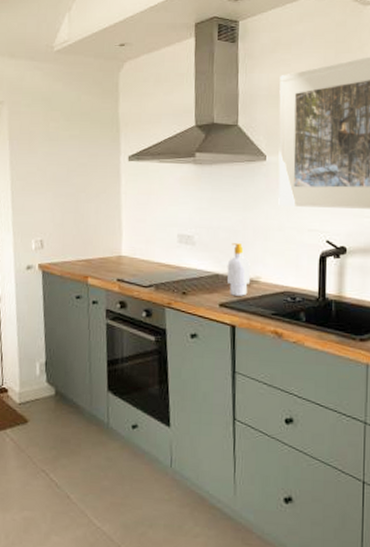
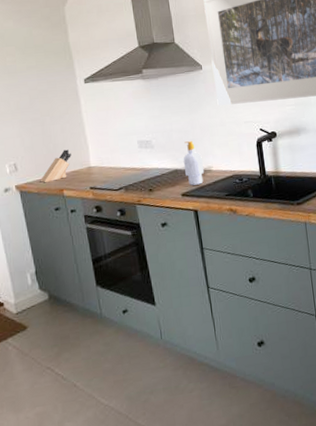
knife block: none [65,232,102,267] -> present [40,149,71,183]

